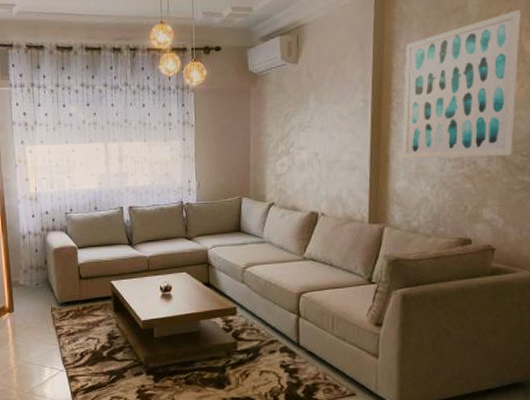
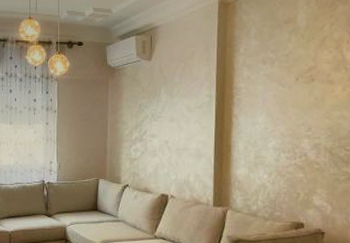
wall art: present [402,10,521,159] -> none [242,24,342,150]

